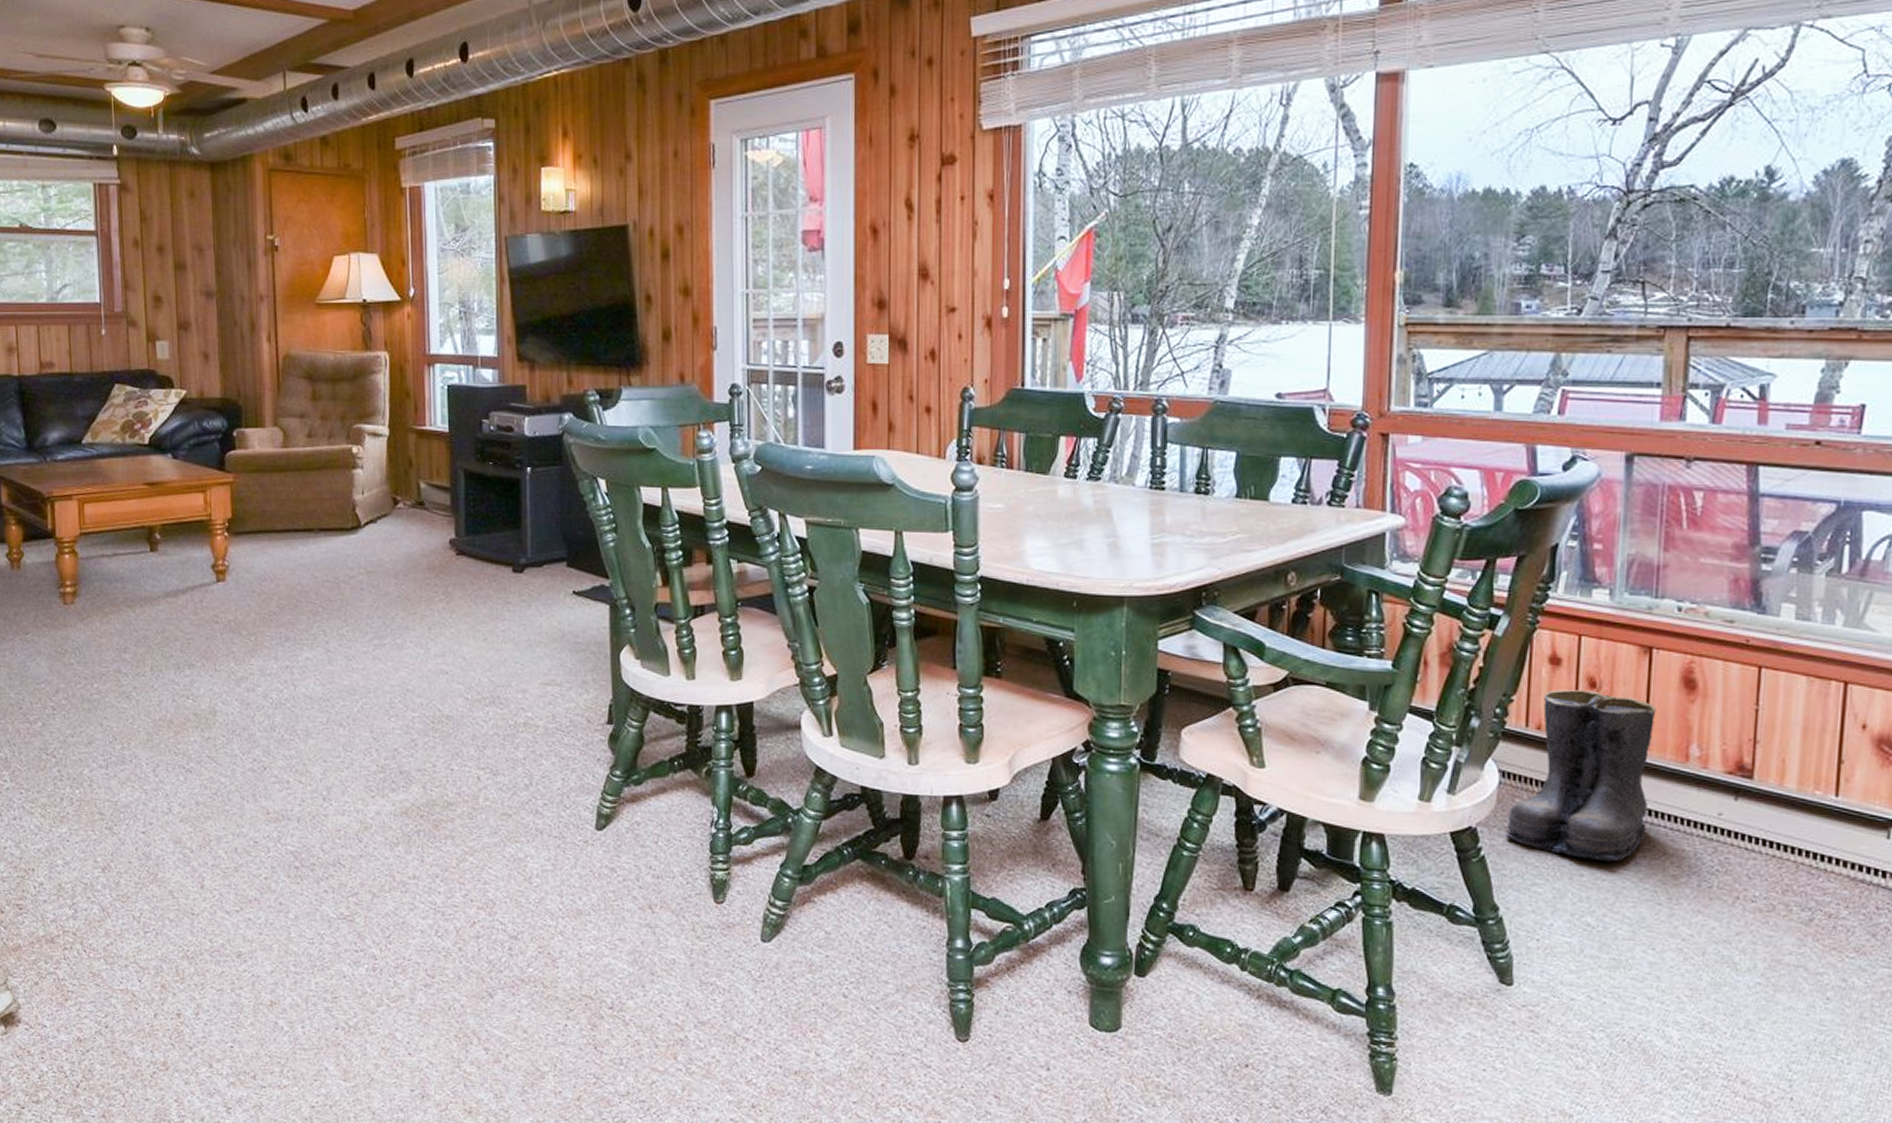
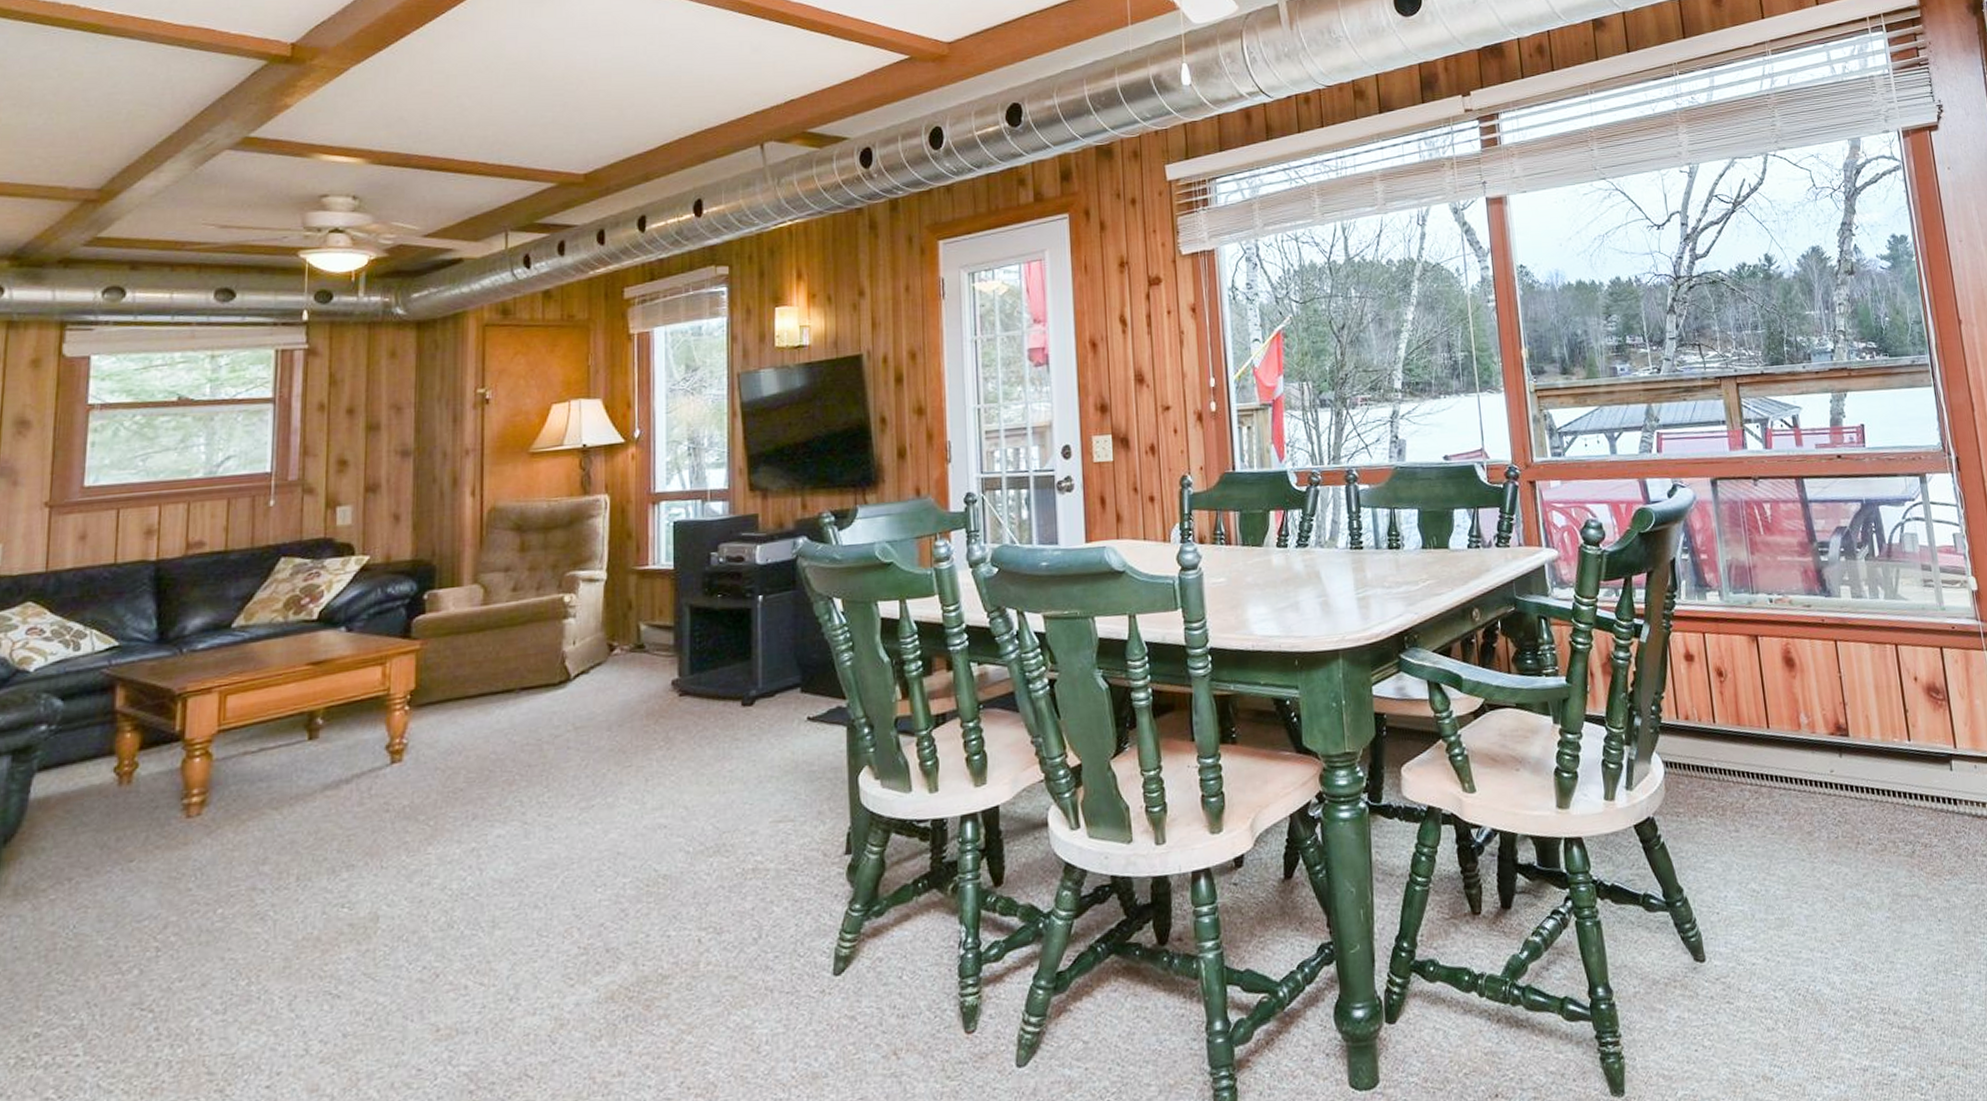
boots: present [1506,689,1657,862] -> none [1676,679,1785,830]

